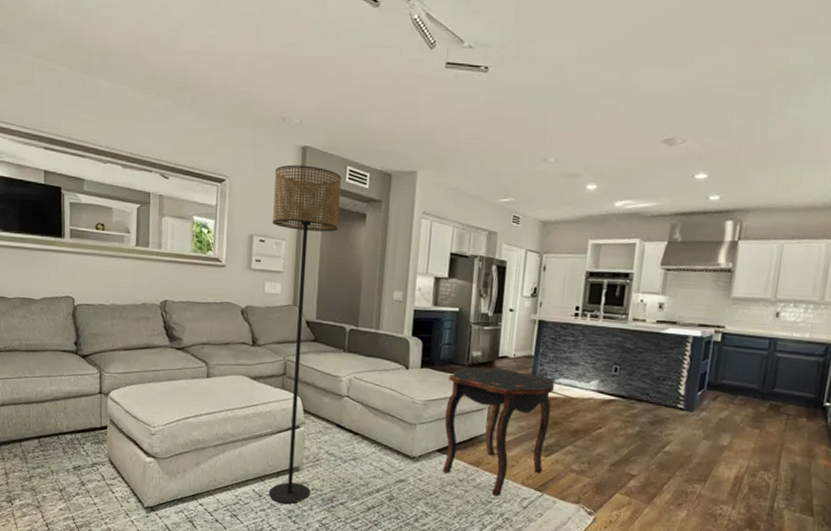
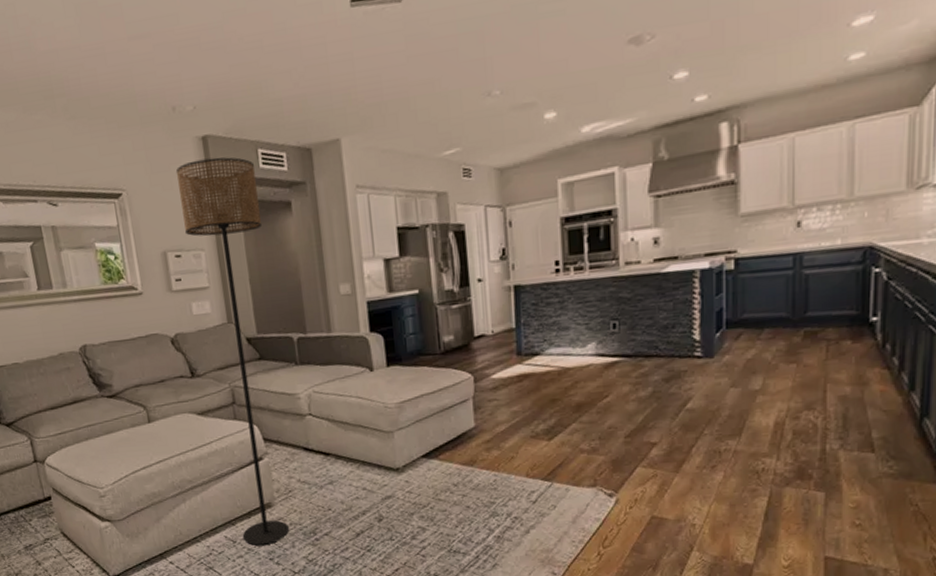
side table: present [442,367,555,496] -> none [421,349,548,495]

